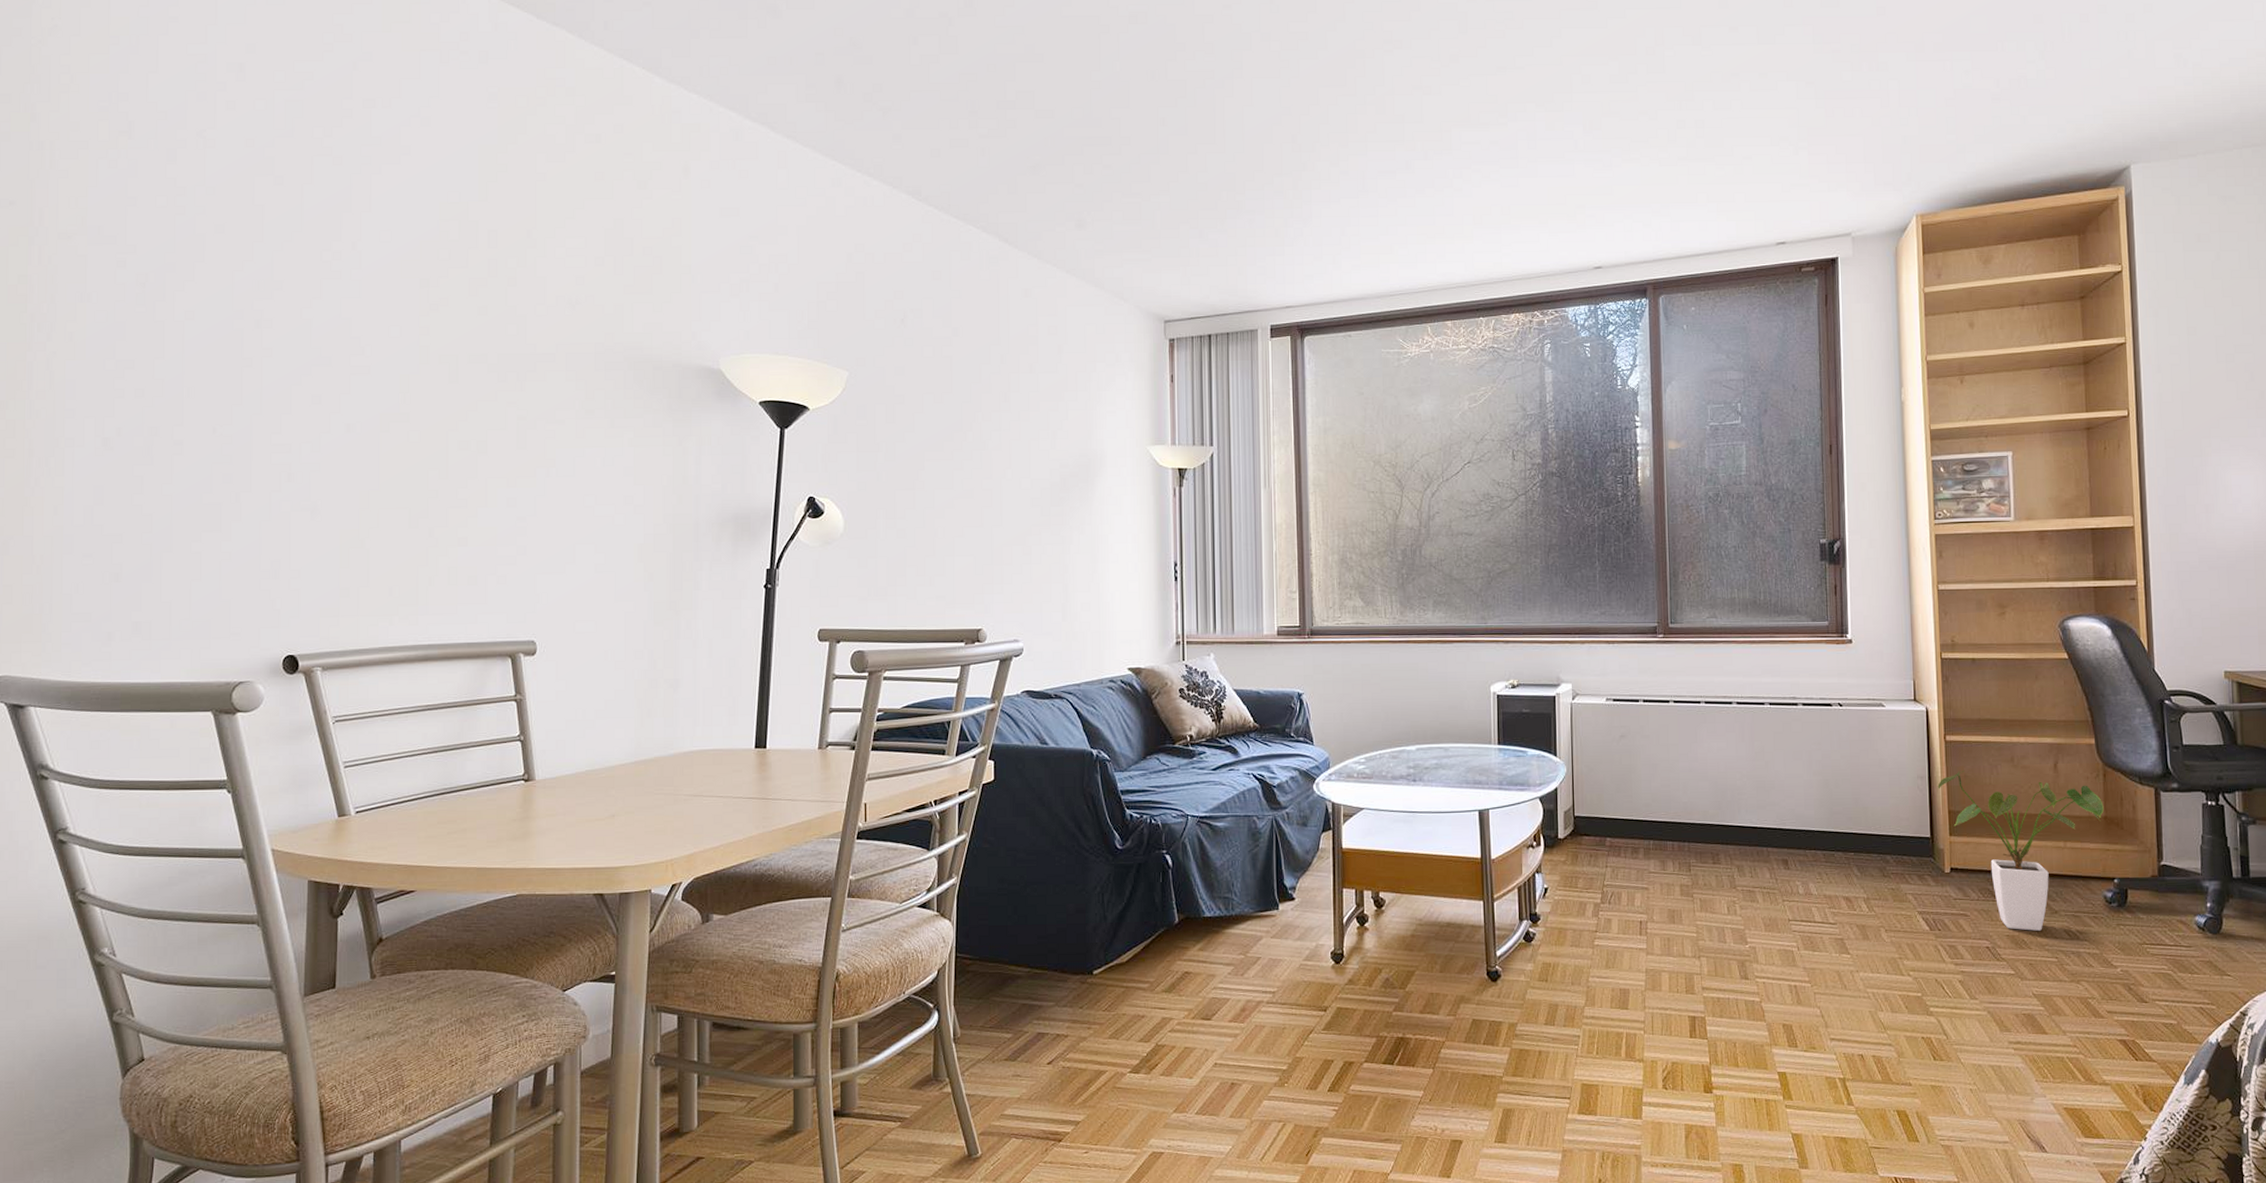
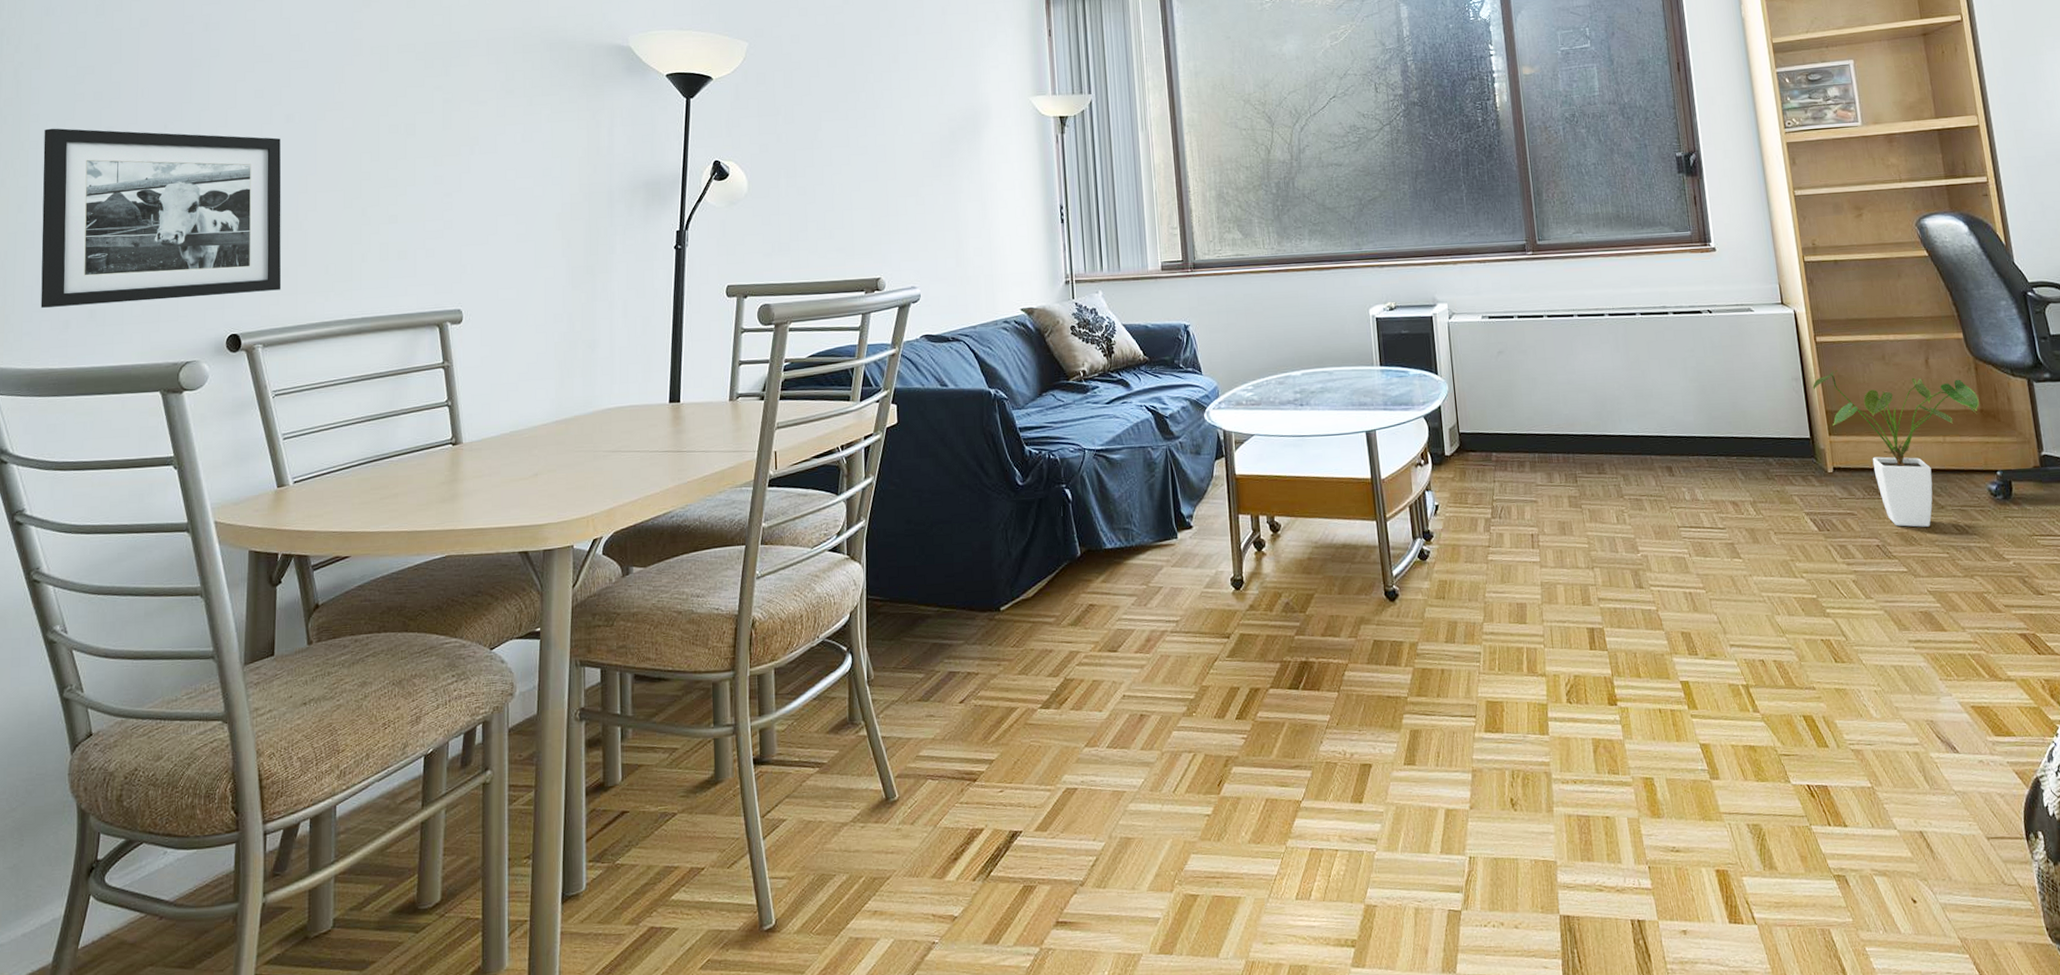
picture frame: none [80,425,342,618] -> present [40,128,282,308]

